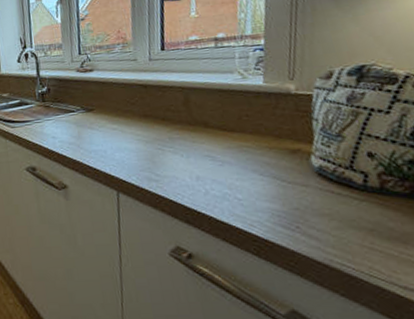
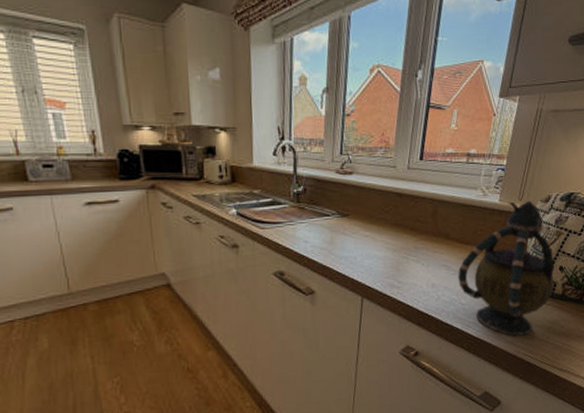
teapot: none [226,79,368,240] -> present [458,200,556,337]

